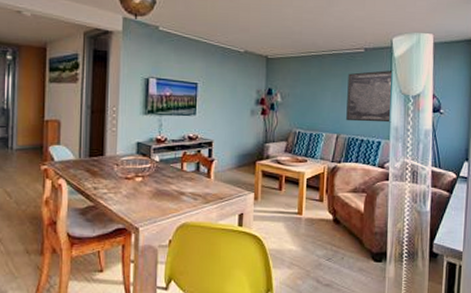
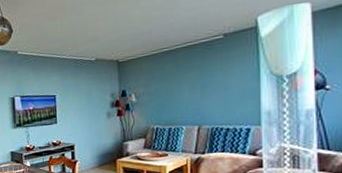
wall art: present [346,70,394,123] -> none [206,51,262,112]

